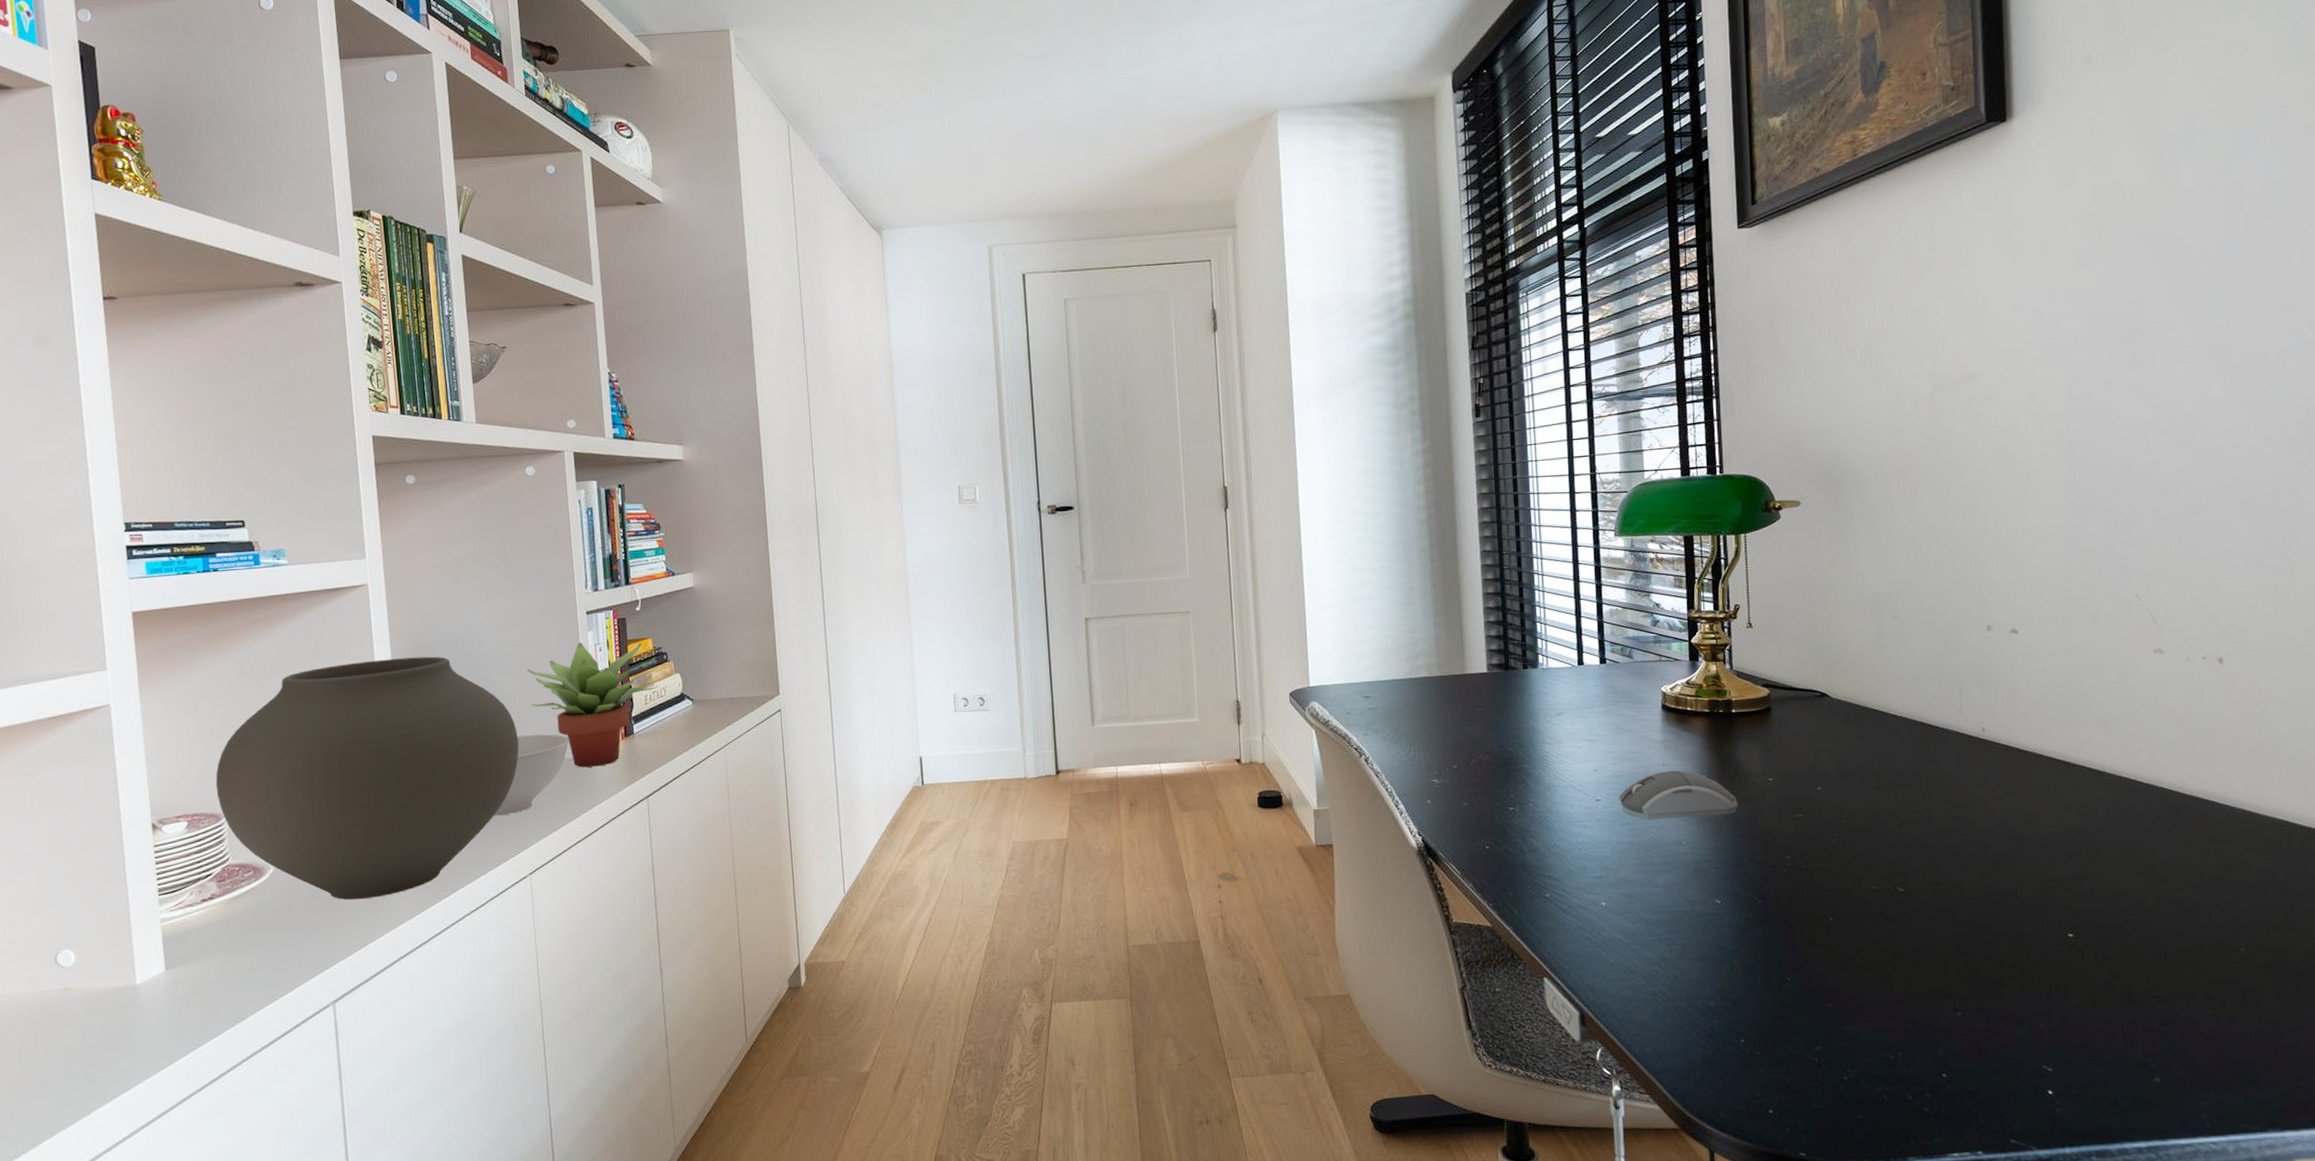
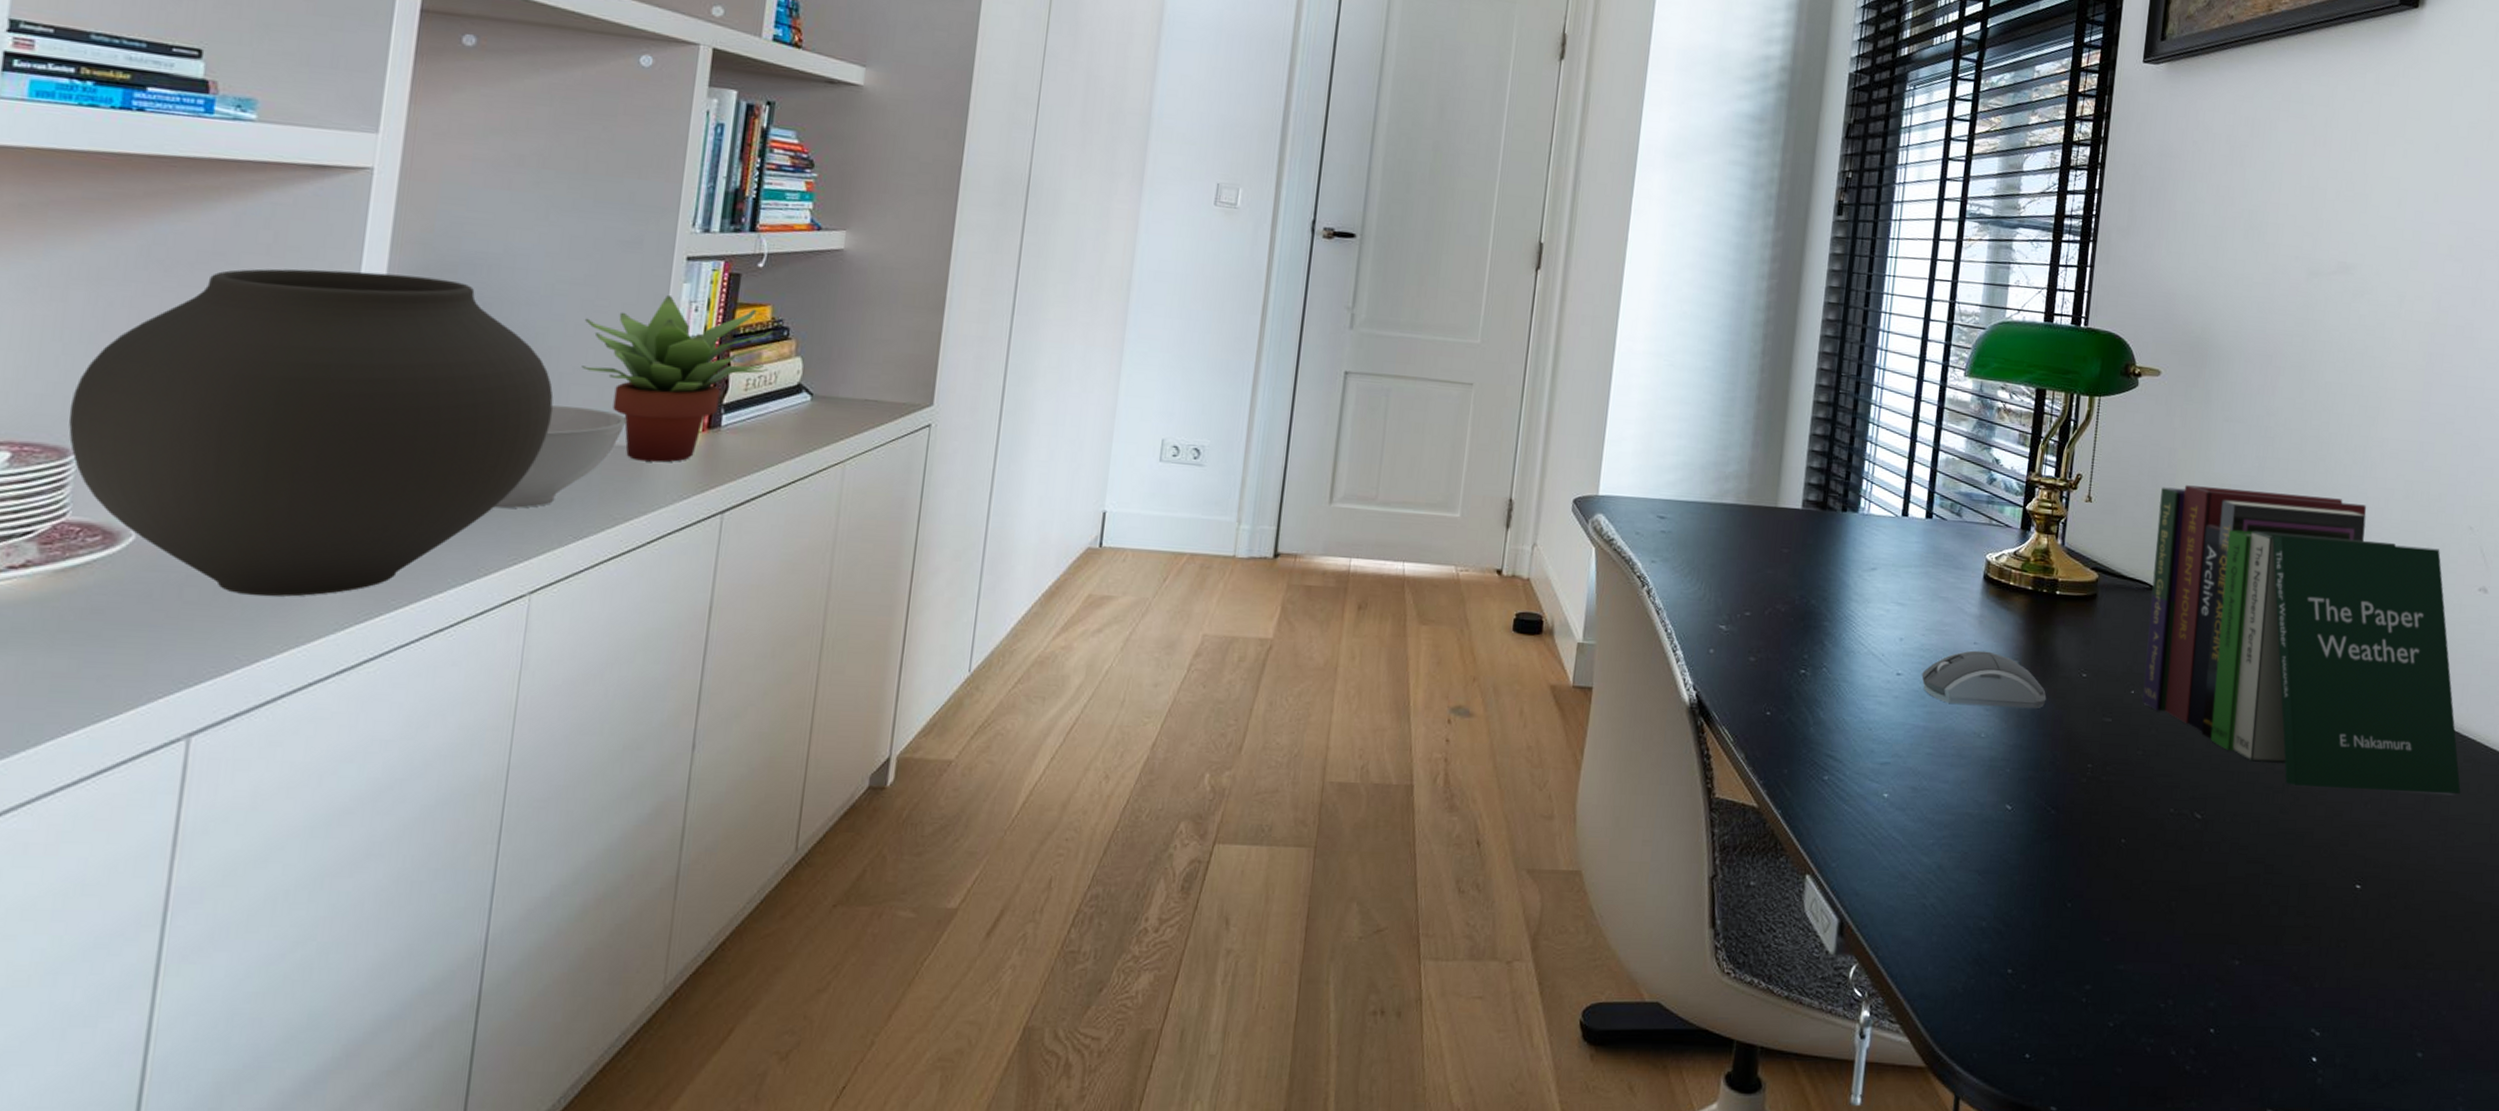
books: none [1818,588,2163,852] -> present [2142,485,2461,794]

